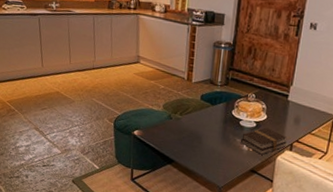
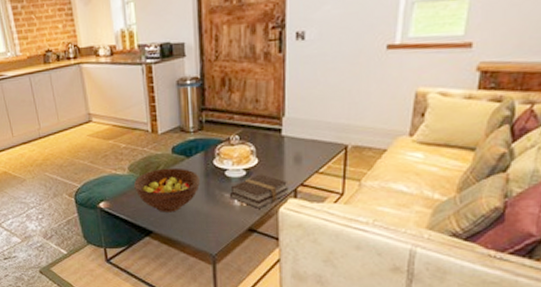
fruit bowl: none [165,110,219,148] -> present [134,167,200,212]

